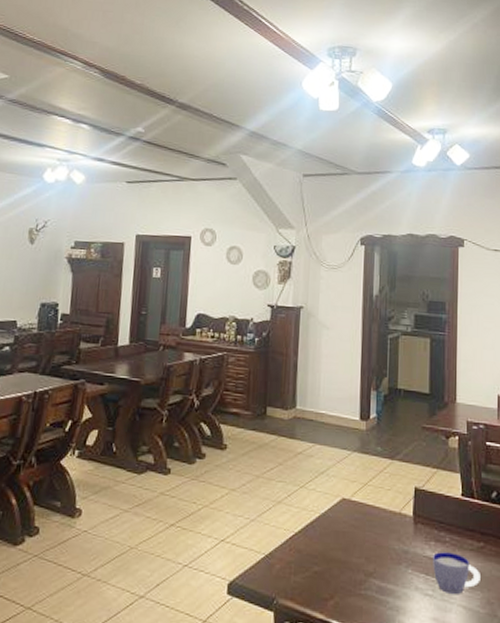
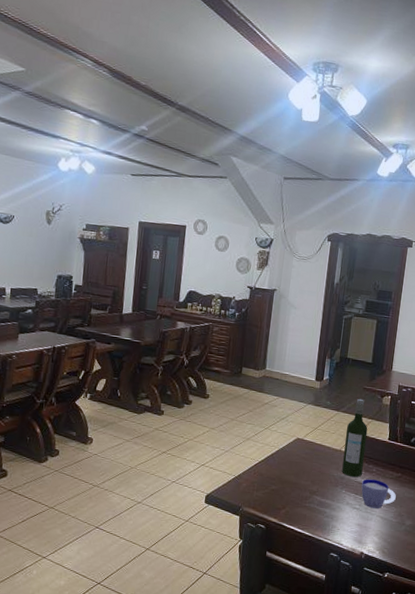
wine bottle: none [404,441,433,550] -> present [342,398,368,477]

